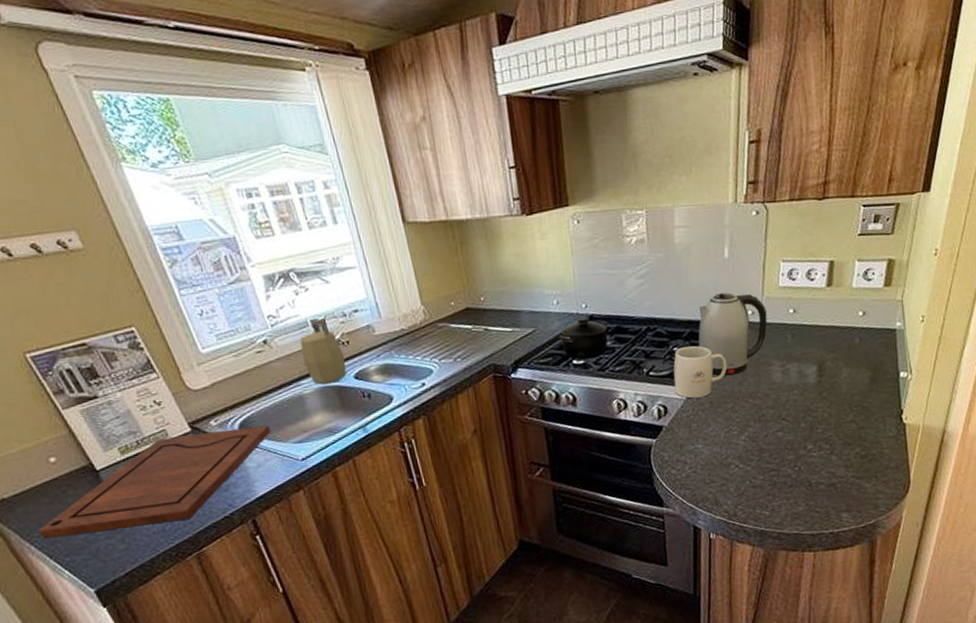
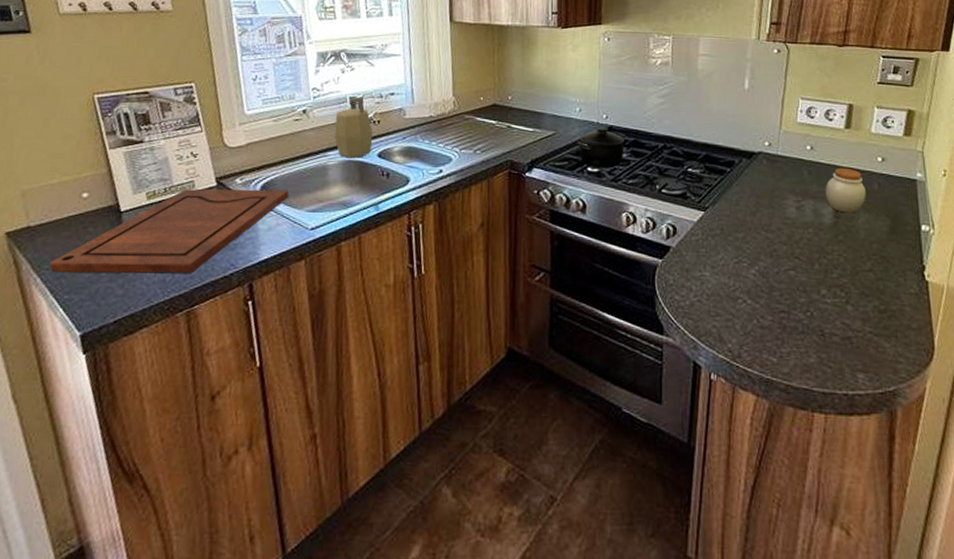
mug: present [673,346,728,399] -> none [685,169,741,223]
kettle: present [698,292,768,376] -> none [713,121,784,204]
jar: none [808,326,849,371] -> present [825,167,867,213]

